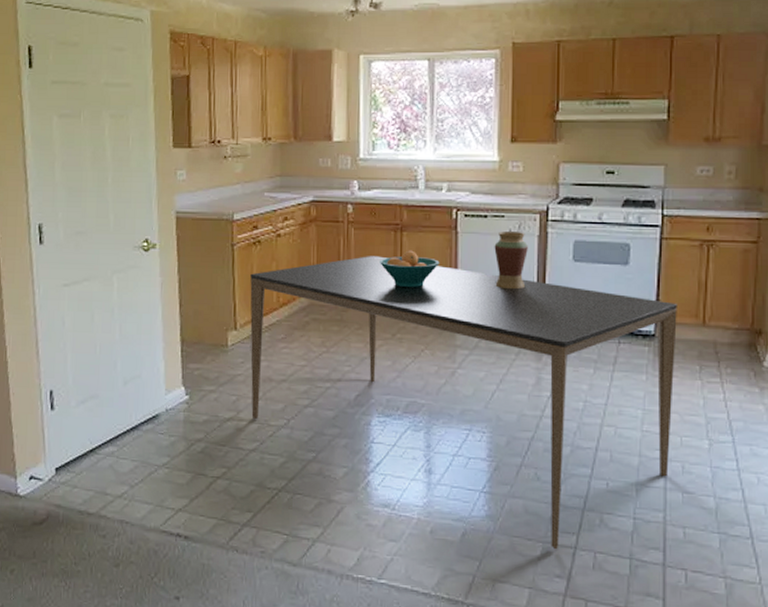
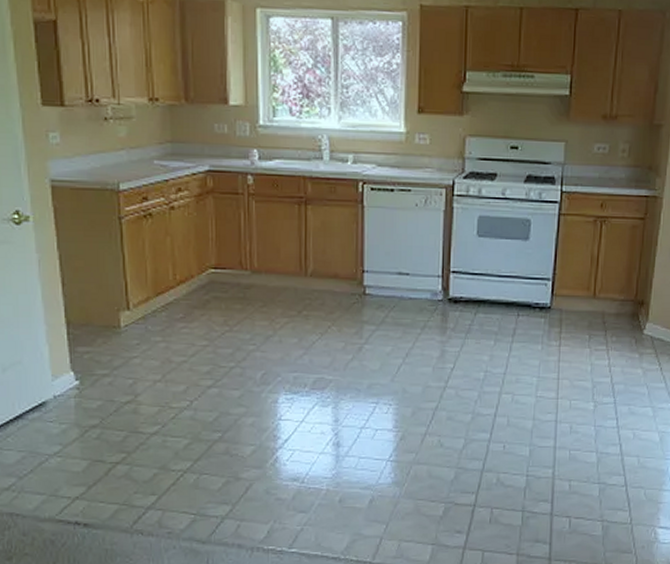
dining table: present [250,256,677,550] -> none [142,230,571,509]
fruit bowl: present [380,250,440,288] -> none [283,224,346,264]
vase: present [494,231,528,290] -> none [401,206,434,265]

